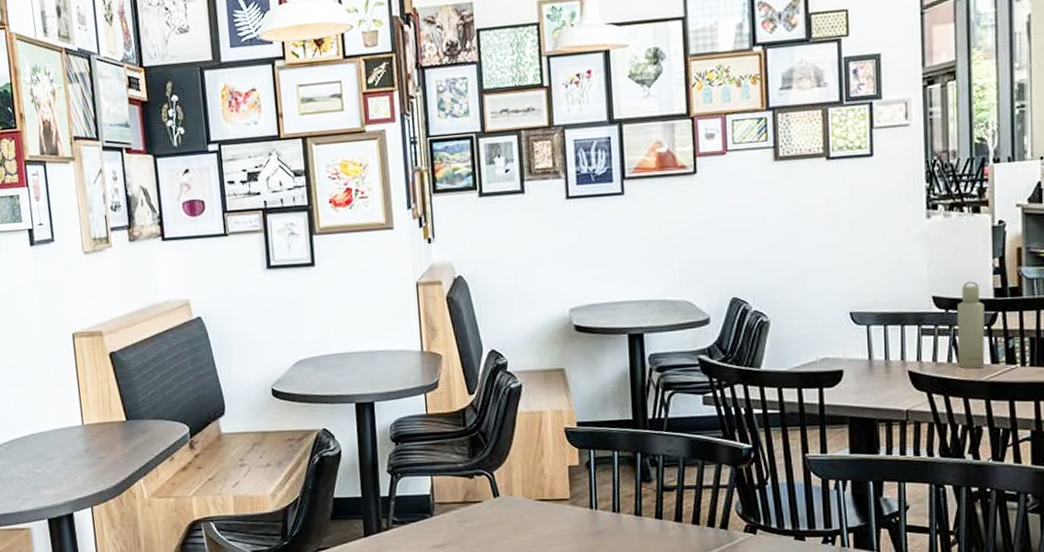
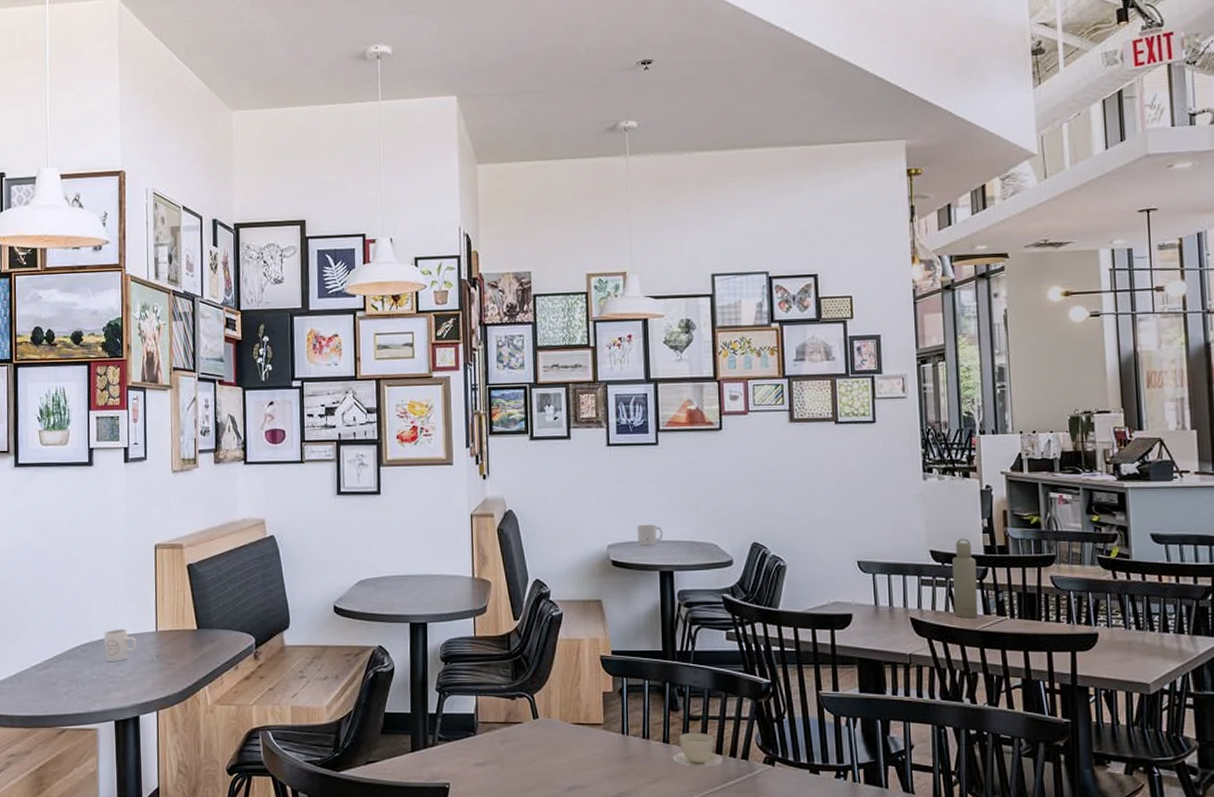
mug: none [27,424,63,460] -> present [104,629,136,663]
mug: none [601,283,632,308] -> present [636,524,664,546]
teacup: none [645,503,701,539] -> present [672,732,723,767]

